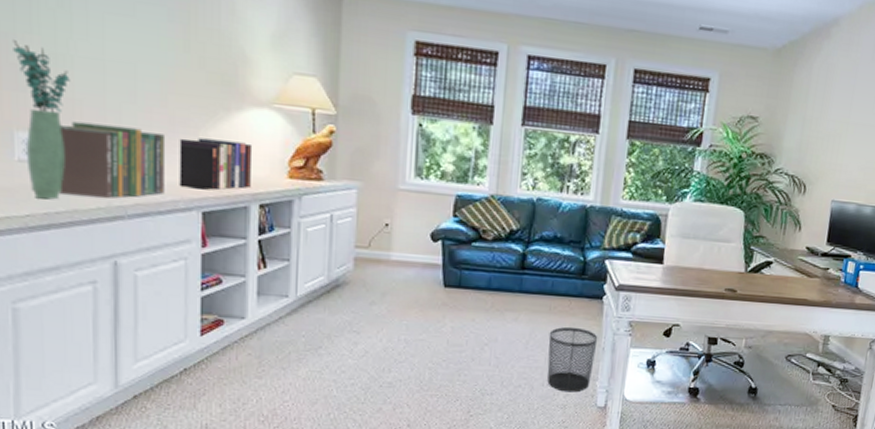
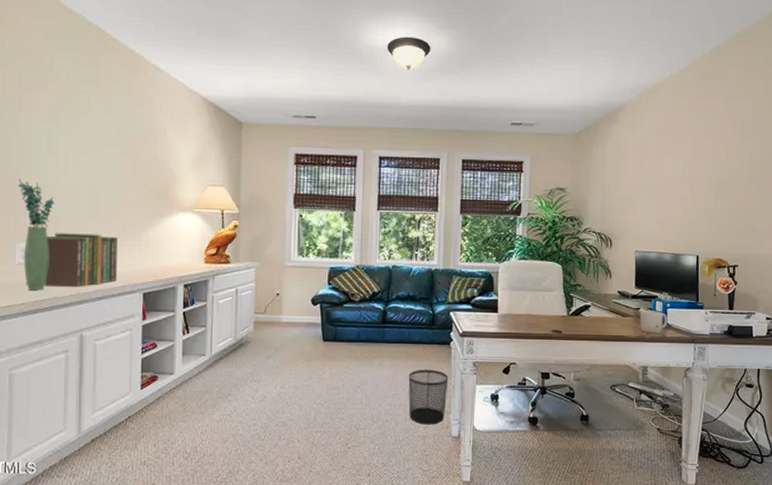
books: present [179,138,253,191] -> none [127,238,179,276]
mug: none [826,271,859,299] -> present [639,310,668,334]

